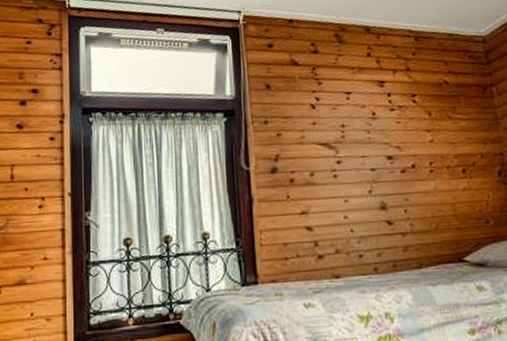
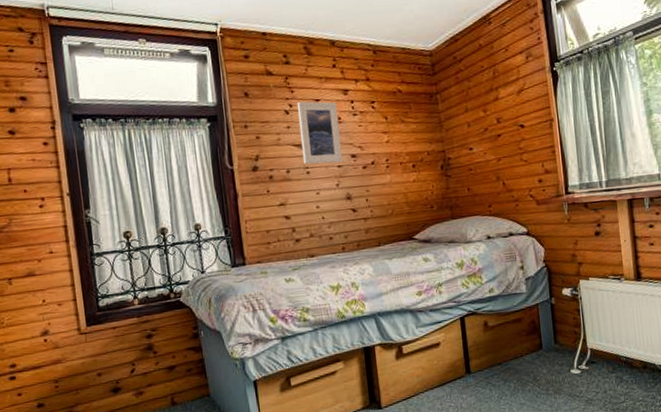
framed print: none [324,94,377,167] -> present [297,101,343,164]

